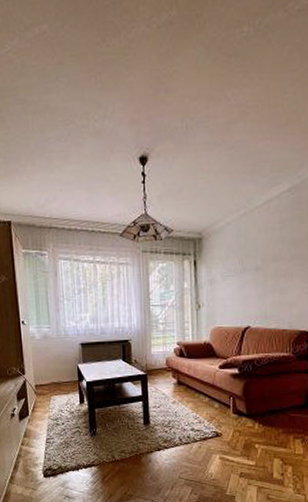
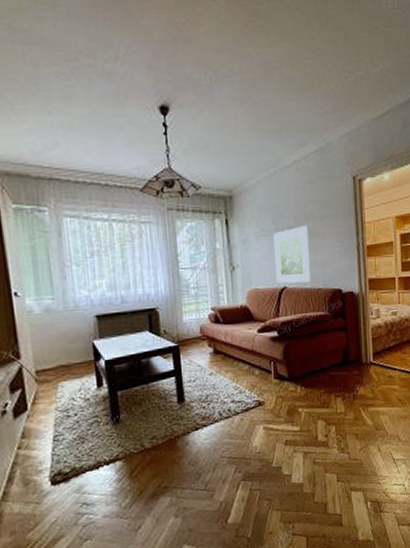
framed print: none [239,266,276,323] -> present [272,226,312,284]

